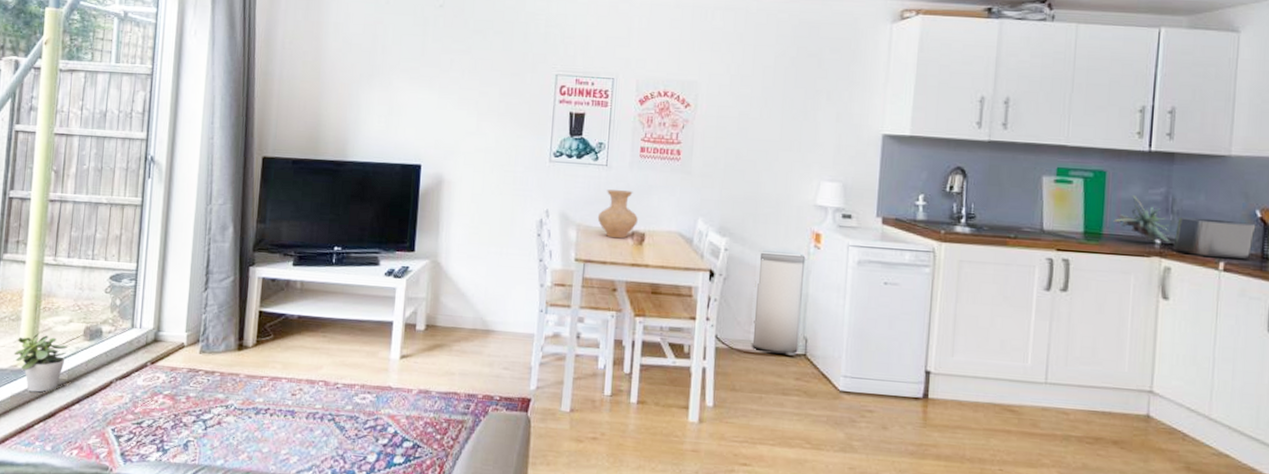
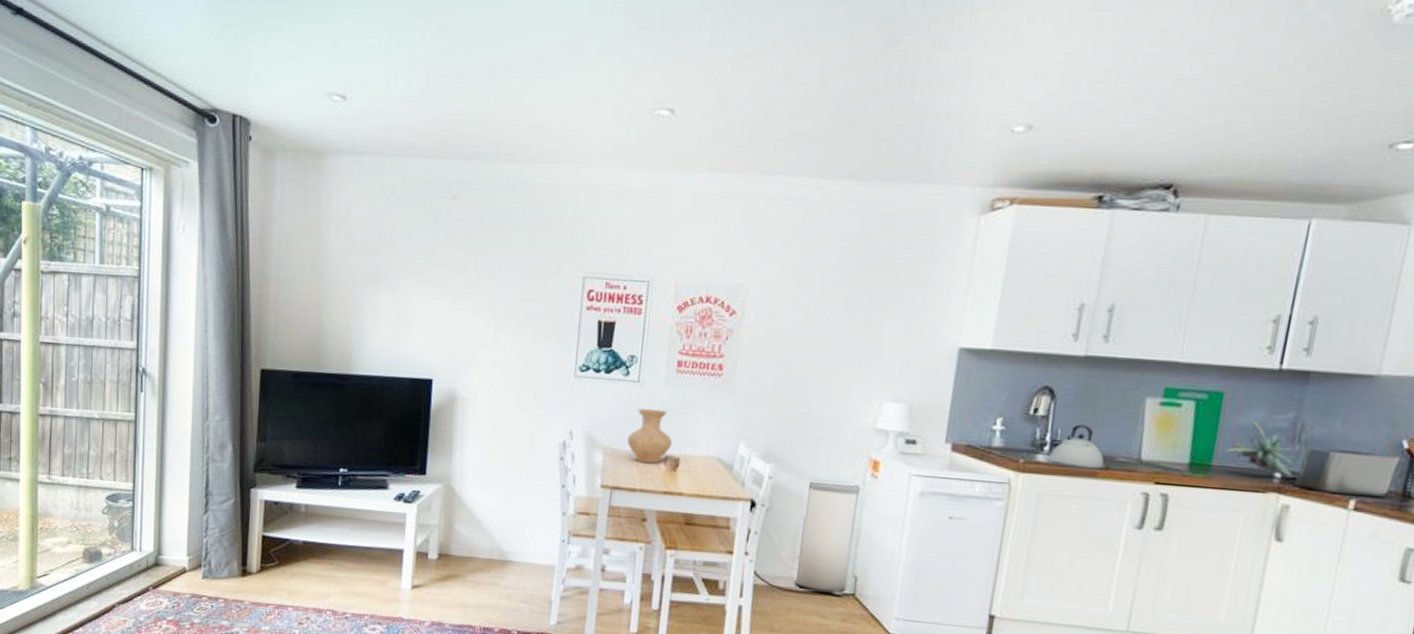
potted plant: present [14,332,69,393] -> none [14,553,69,615]
kettle: none [965,199,1013,239] -> present [1047,424,1105,470]

